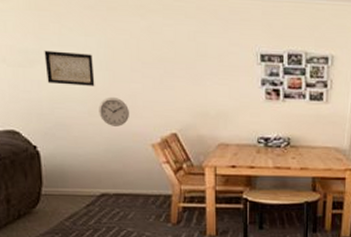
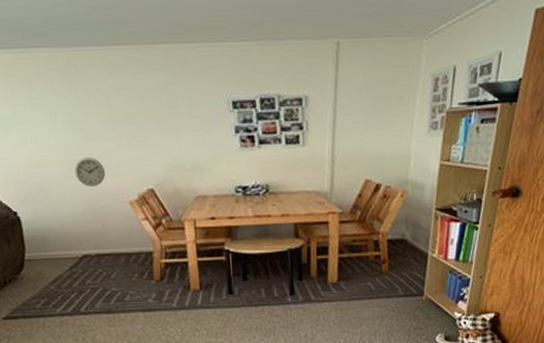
wall art: present [44,50,95,86] -> none [17,115,69,149]

